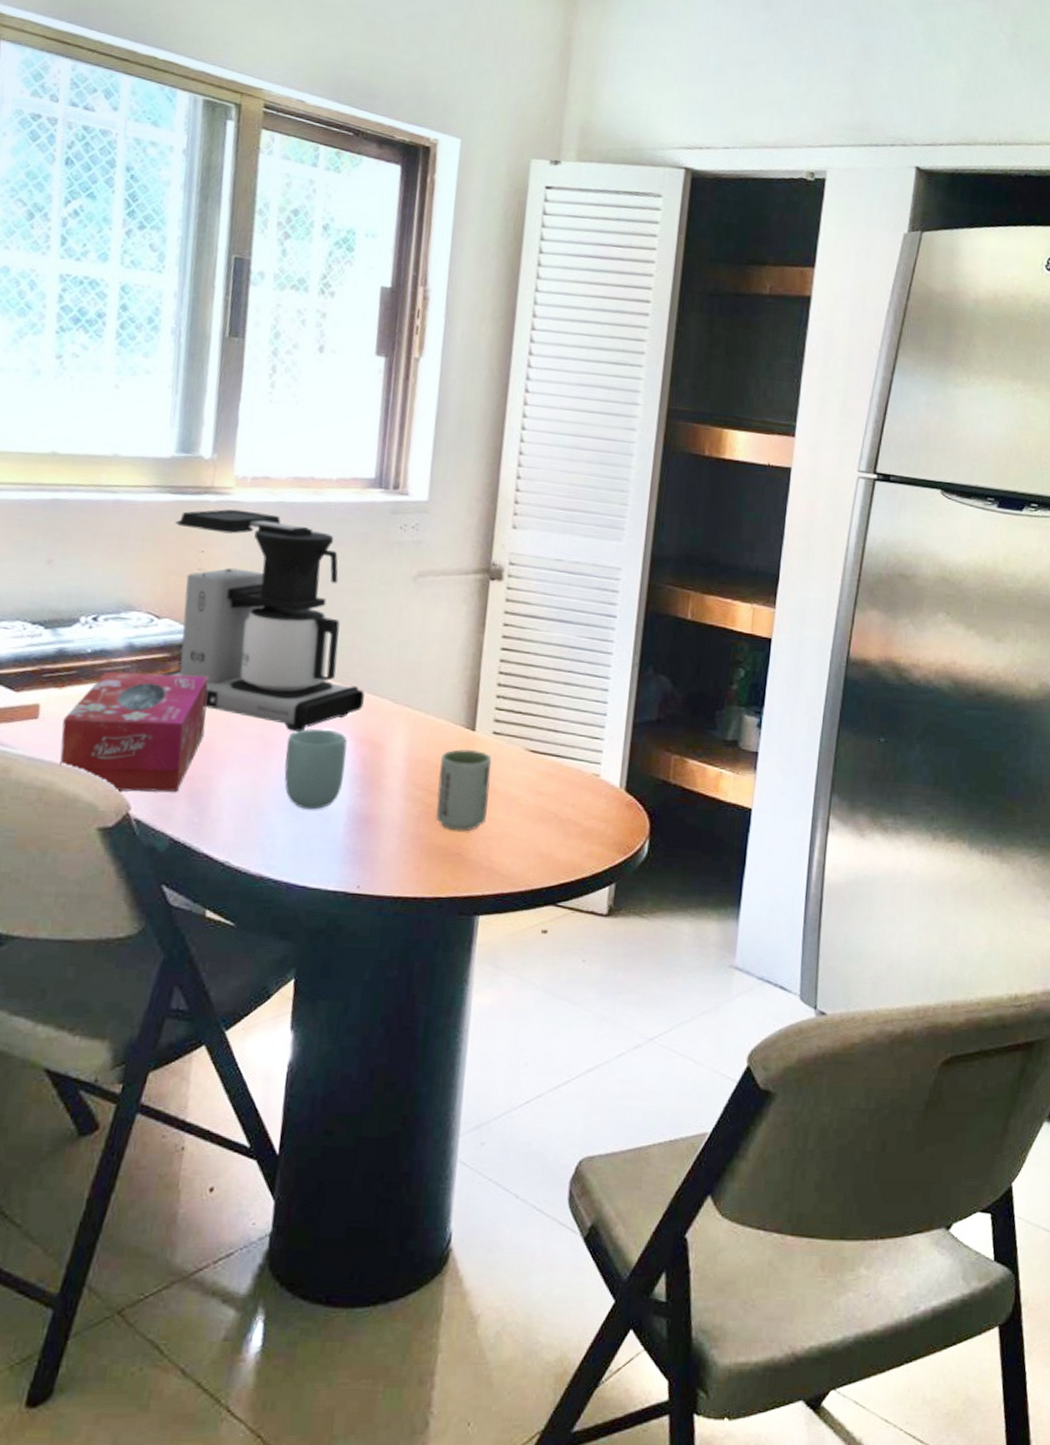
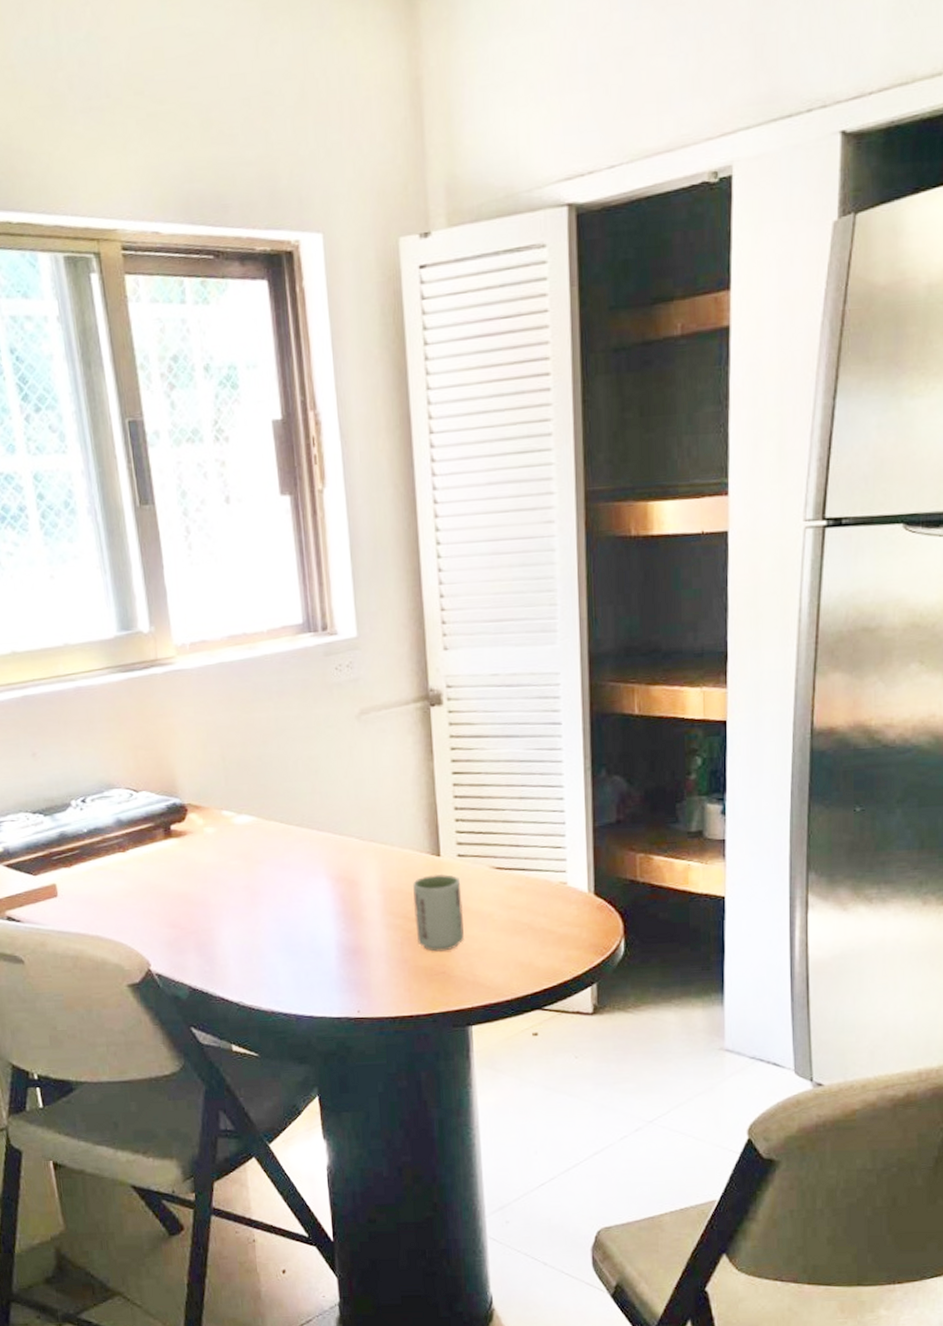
tissue box: present [60,671,209,793] -> none [78,839,198,951]
coffee maker: present [159,509,365,732] -> none [132,676,333,879]
cup: present [284,728,347,810] -> none [270,873,328,948]

